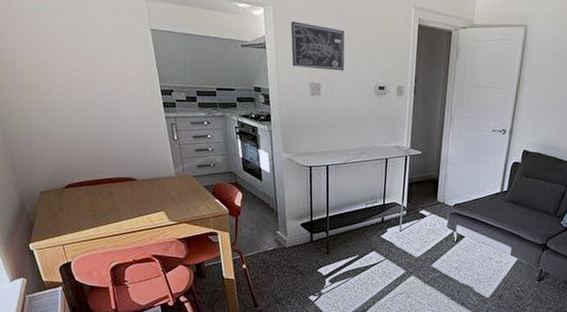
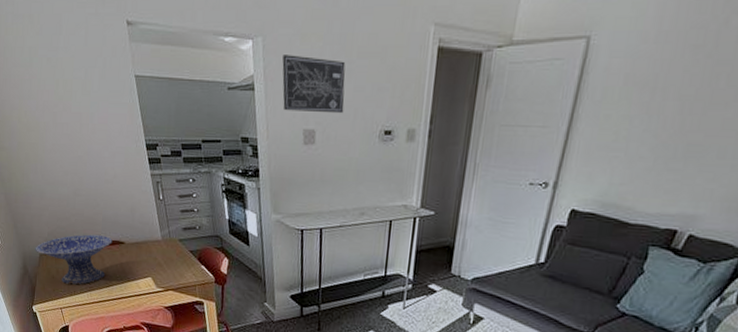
decorative bowl: none [35,172,123,221] -> present [35,234,112,285]

